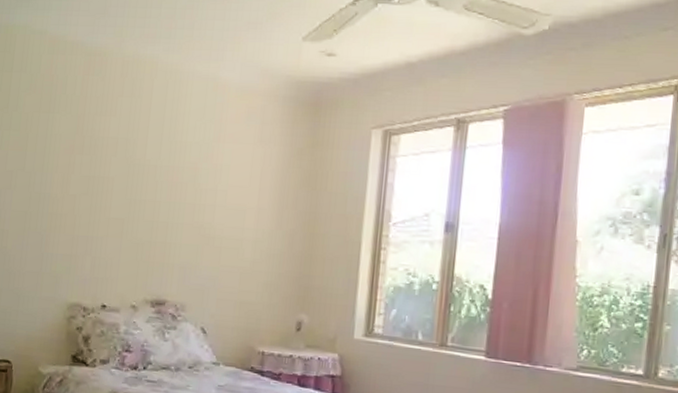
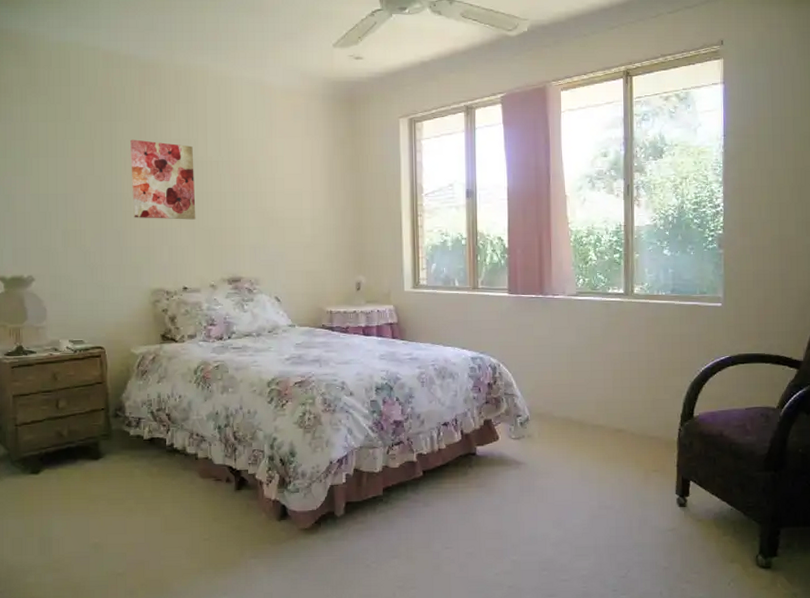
wall art: none [59,134,131,230] -> present [130,139,196,220]

